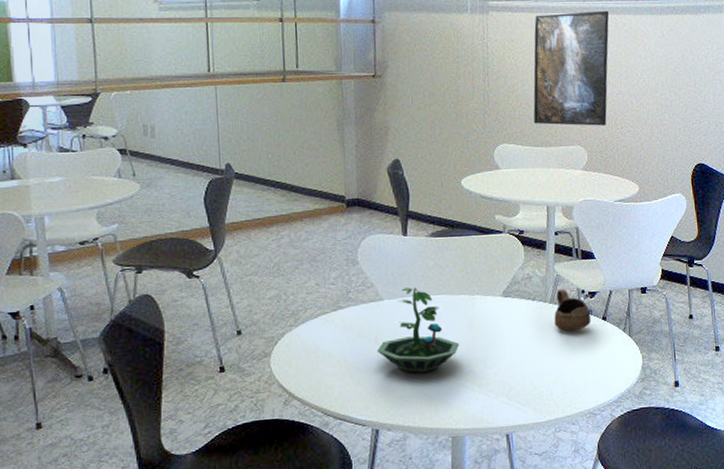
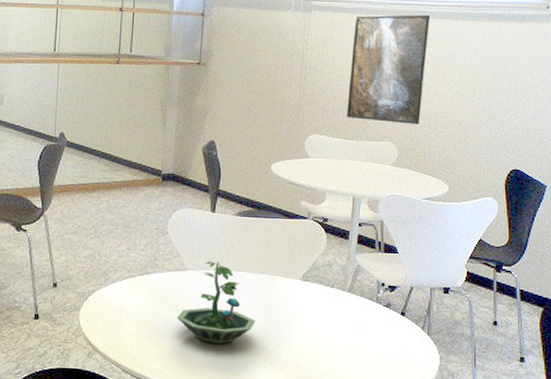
cup: present [554,288,592,332] -> none [351,279,389,323]

